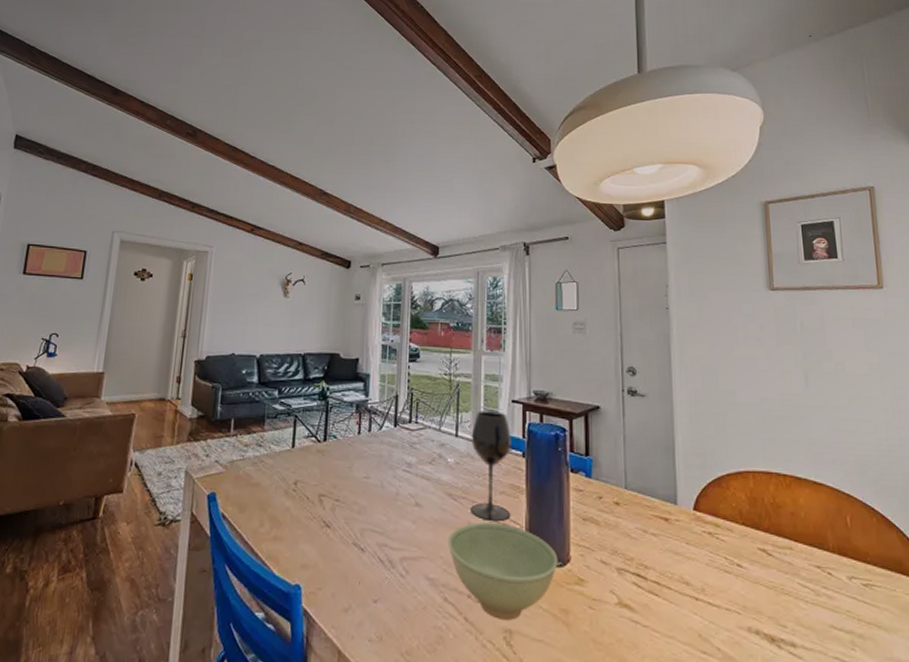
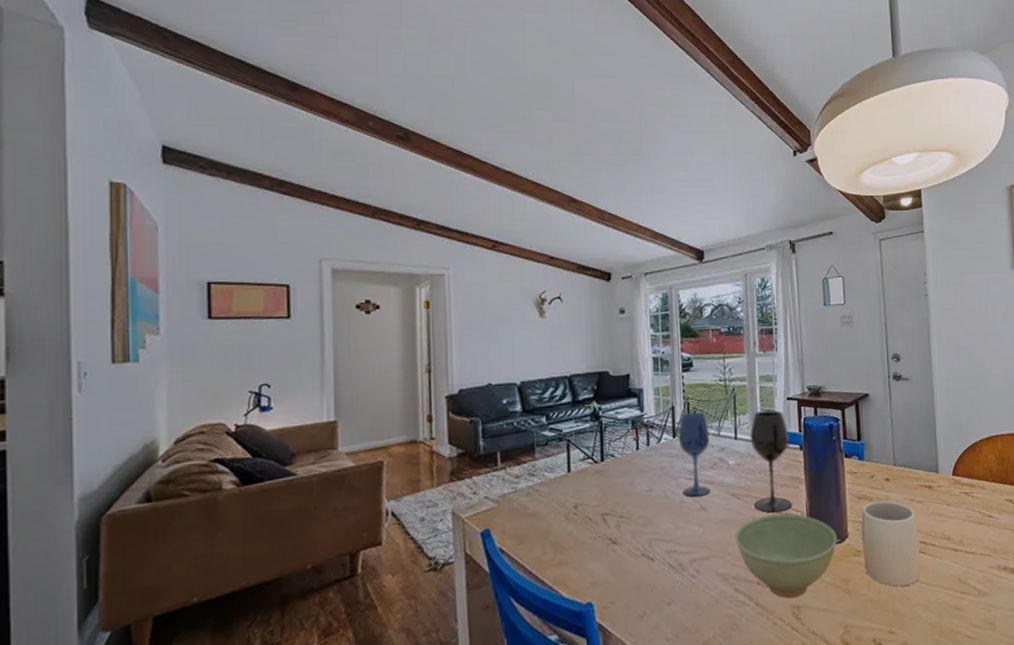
wineglass: none [399,403,431,491] -> present [678,412,710,497]
mug: none [586,526,653,631] -> present [861,500,921,587]

